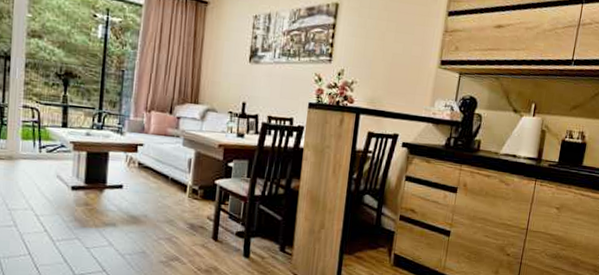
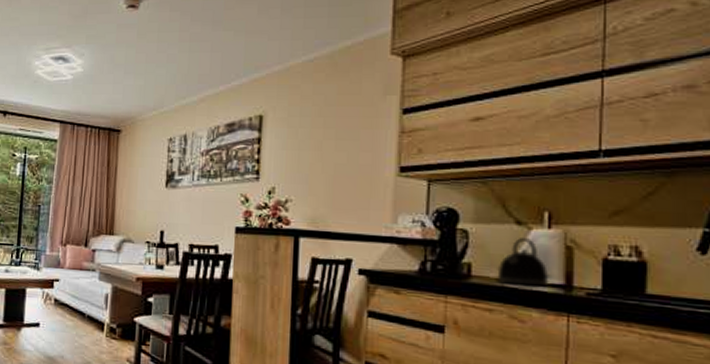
kettle: none [495,122,529,159] -> present [497,237,549,287]

